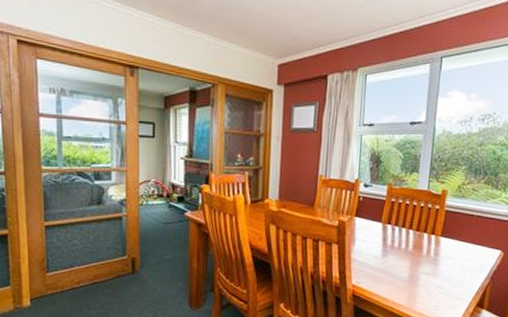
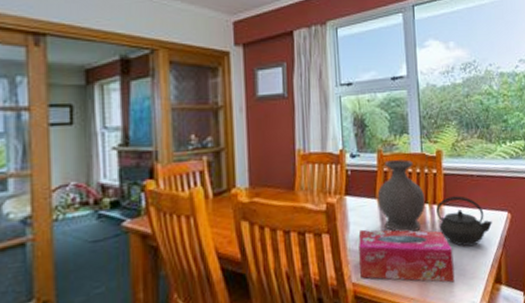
tissue box: none [359,245,443,299] -> present [358,229,455,283]
vase: none [382,193,426,254] -> present [377,159,426,233]
kettle: none [433,230,485,274] -> present [436,195,493,247]

